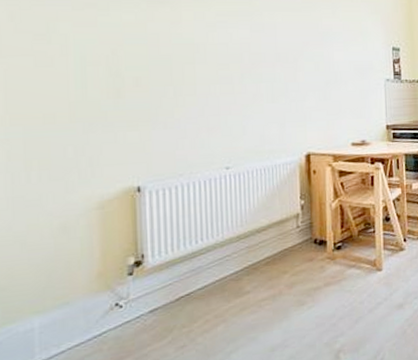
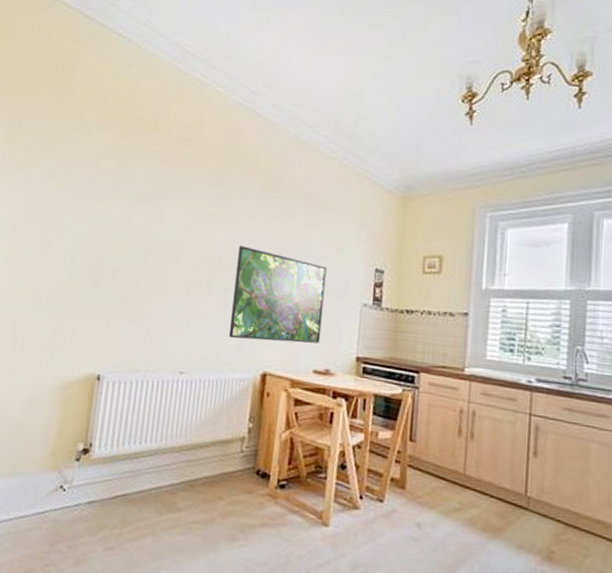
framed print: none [266,40,354,128] -> present [229,246,327,344]

